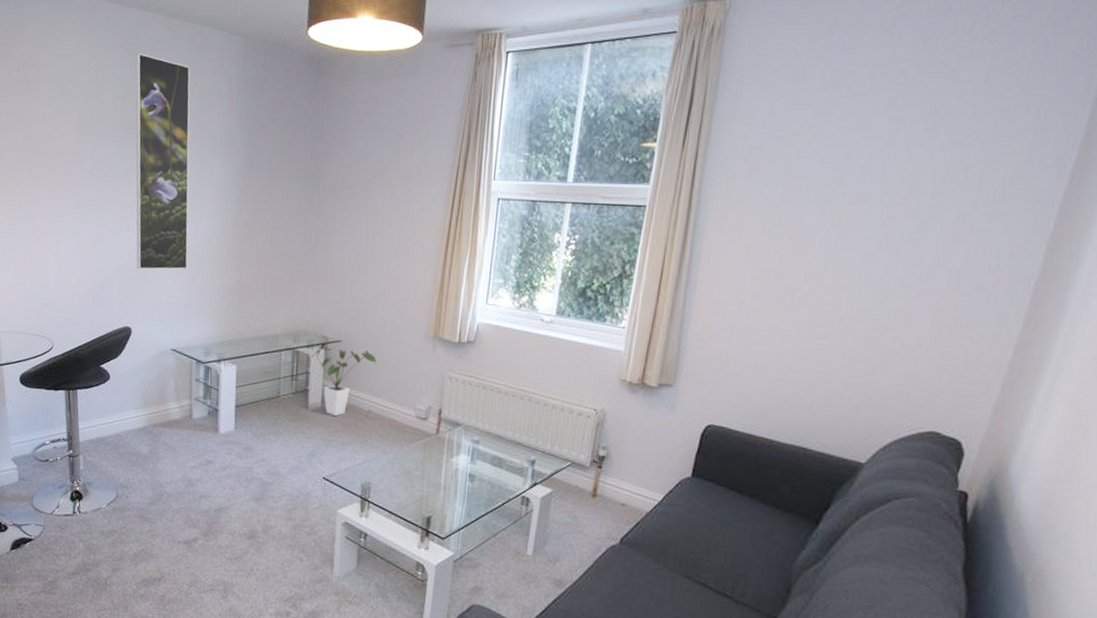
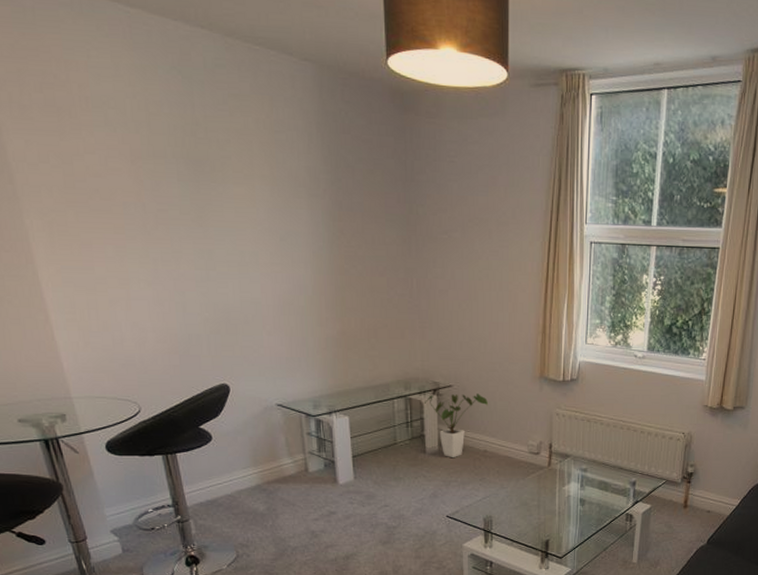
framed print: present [135,53,190,270] -> none [191,76,284,322]

